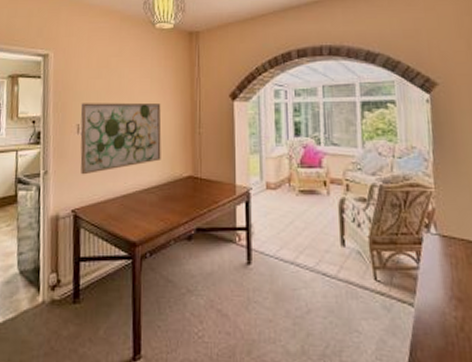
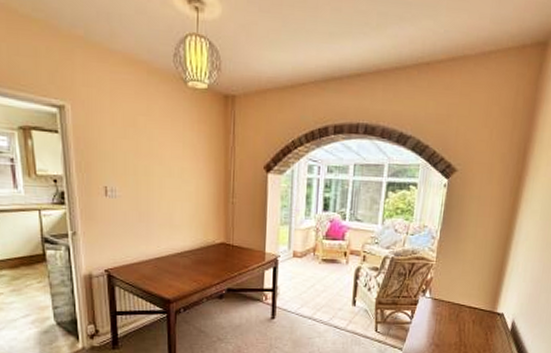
wall art: present [80,102,162,175] -> none [107,164,195,238]

